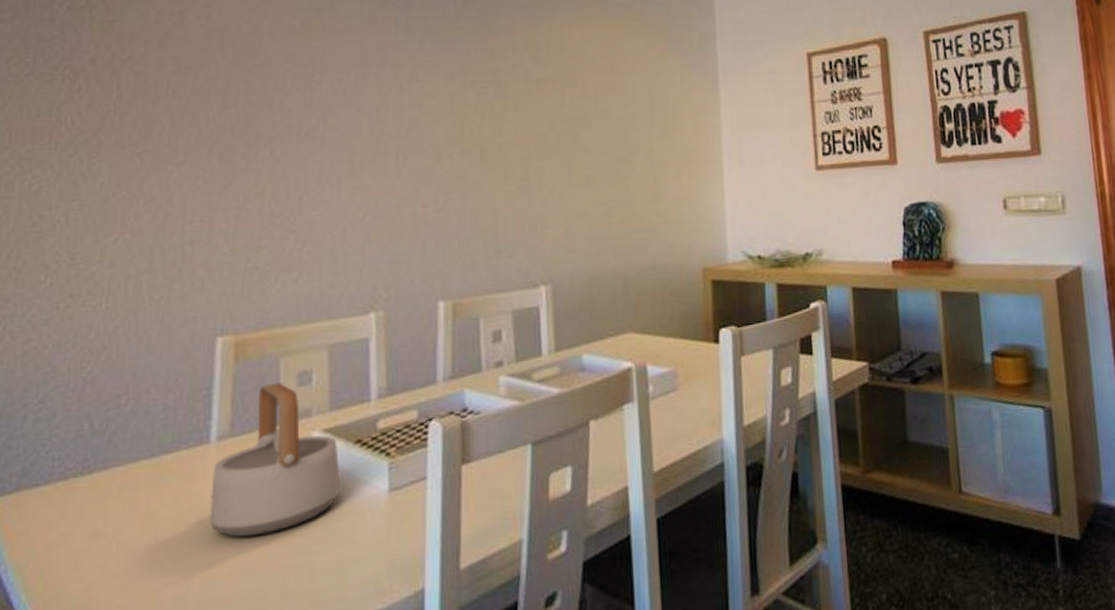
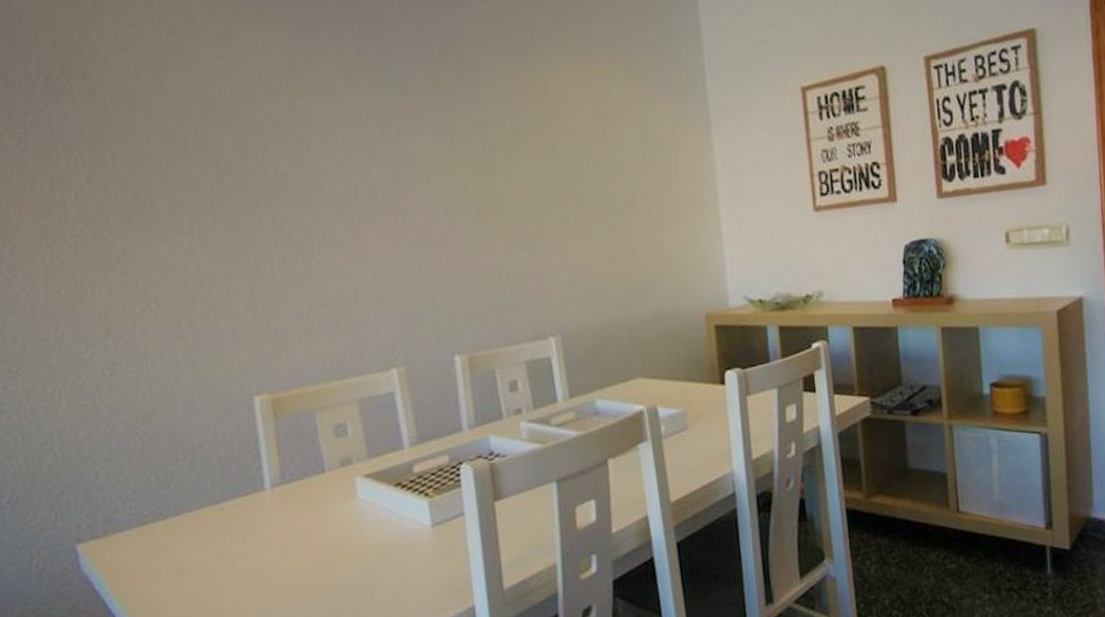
teapot: present [210,382,339,538] -> none [272,435,388,569]

